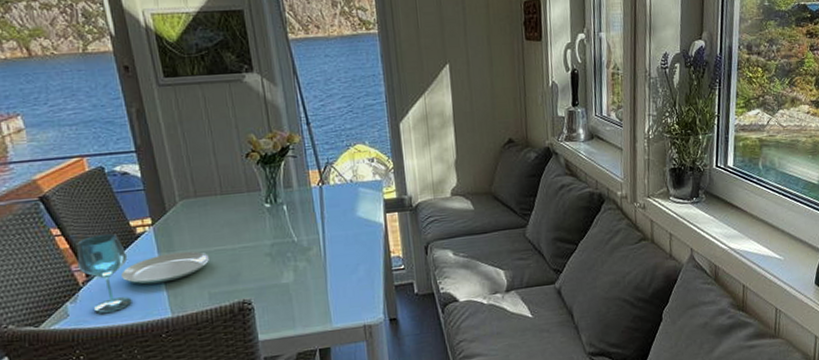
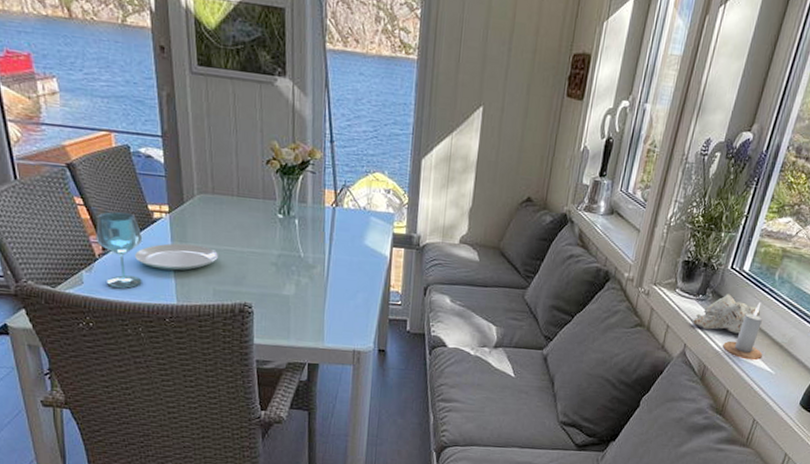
seashell: none [692,191,755,230] -> present [692,294,761,334]
candle: none [728,193,767,251] -> present [723,302,763,360]

